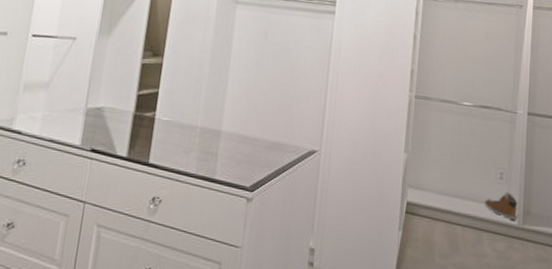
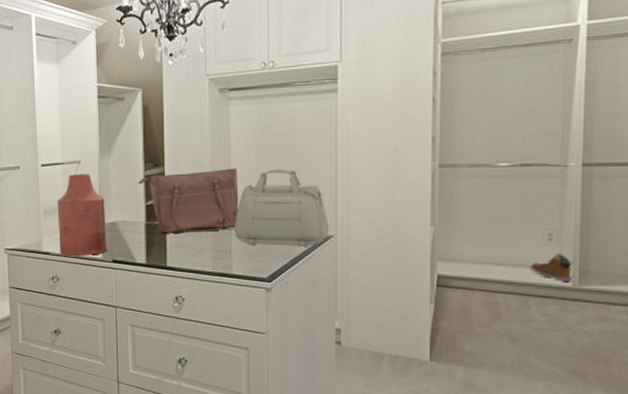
vase: none [33,50,95,141] -> present [57,174,106,257]
shoulder bag: none [133,64,235,132] -> present [137,168,239,234]
handbag: none [223,76,315,159] -> present [234,168,329,247]

